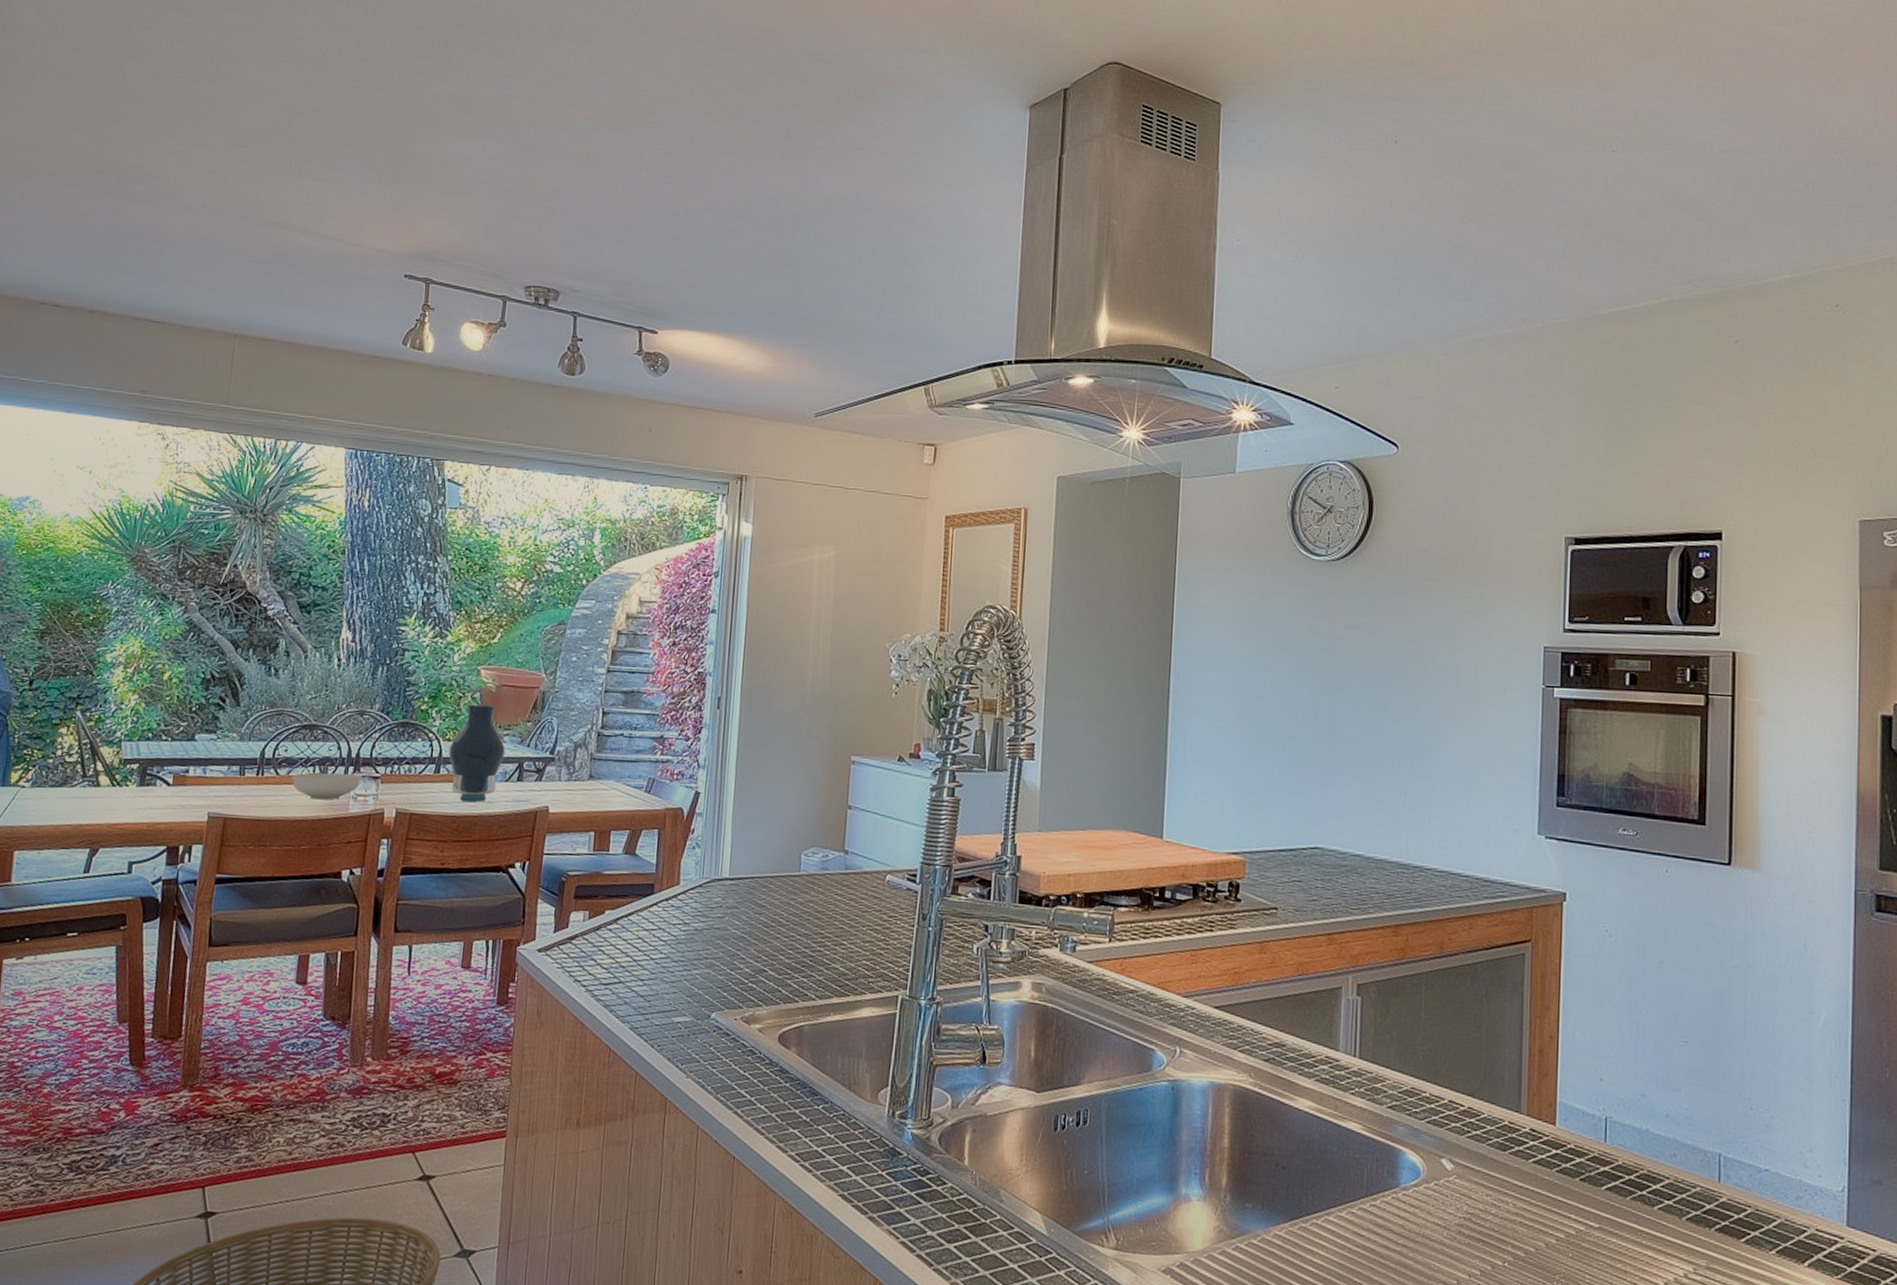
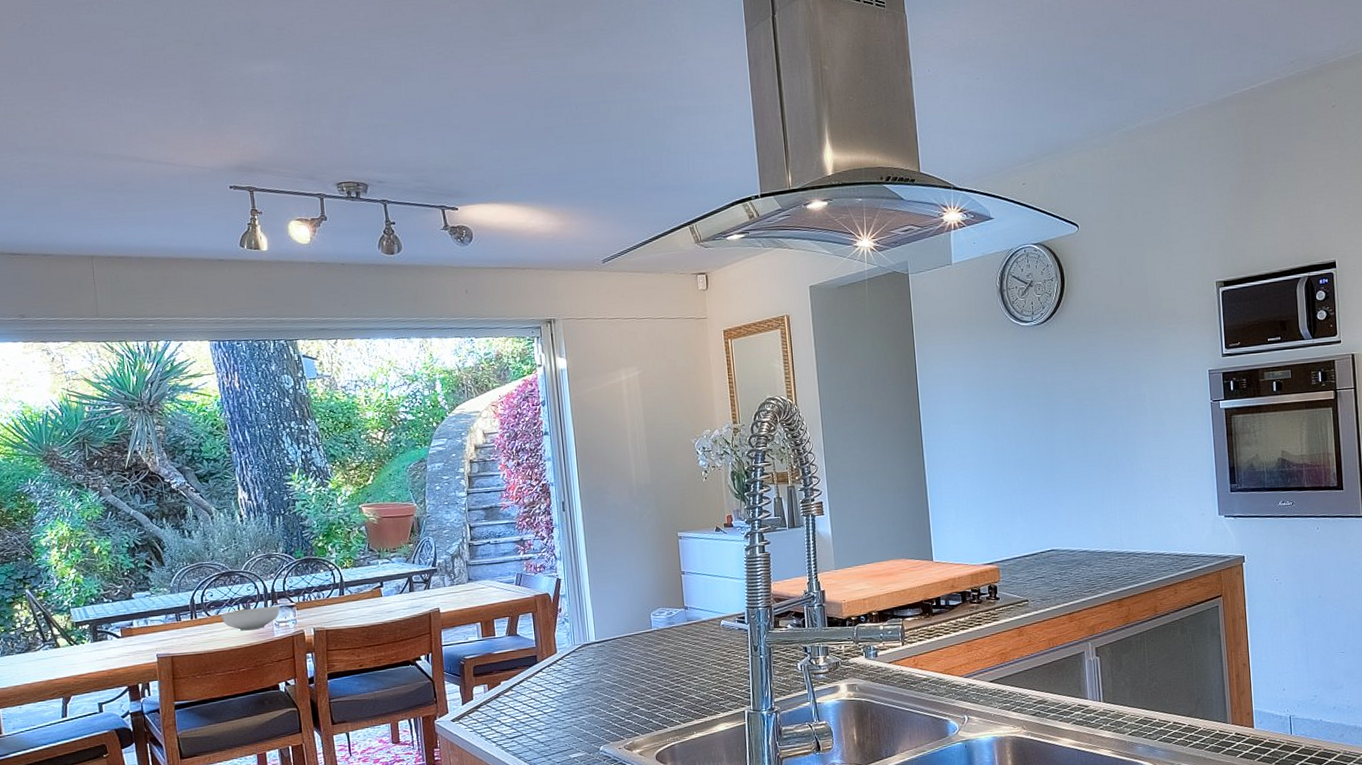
vase: present [448,704,505,802] -> none [348,534,395,614]

